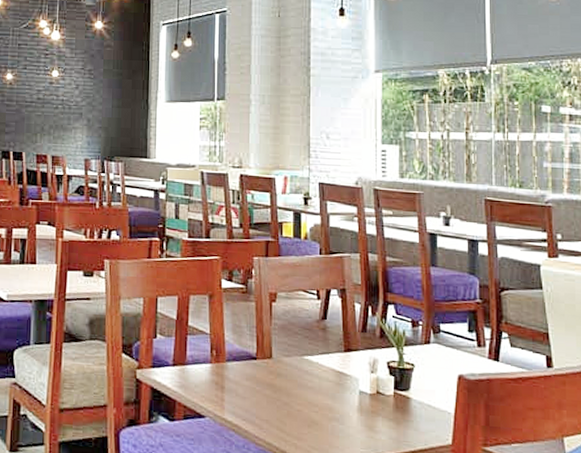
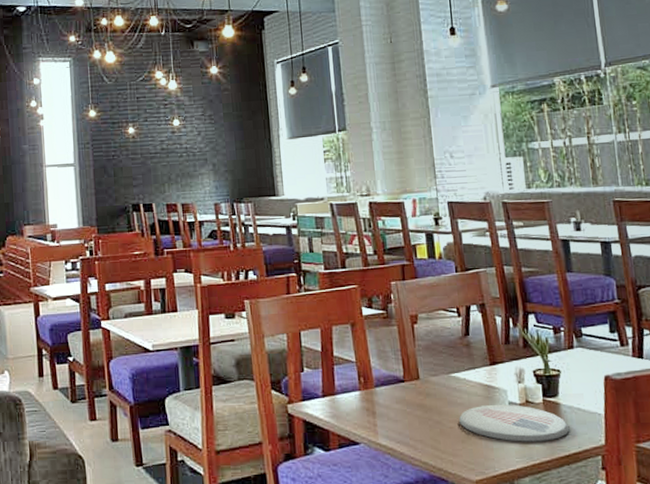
plate: none [308,391,418,435] -> present [459,404,570,442]

